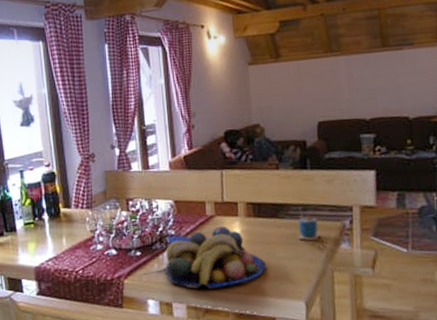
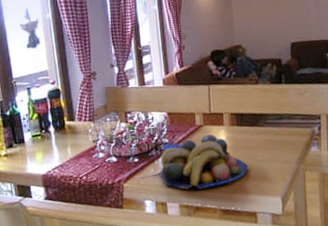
cup: present [297,208,320,241] -> none [274,117,294,146]

